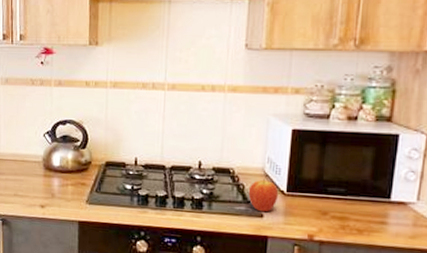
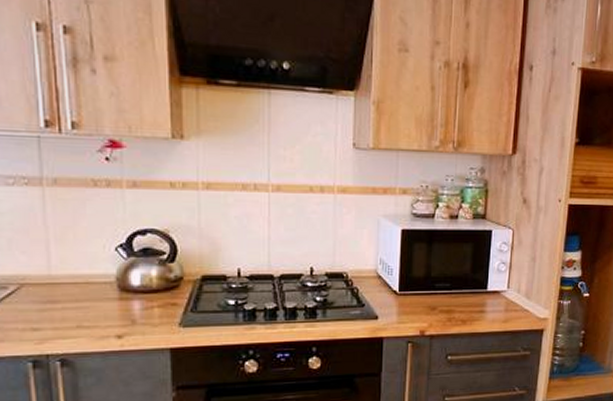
fruit: present [248,179,279,212] -> none [362,281,392,314]

